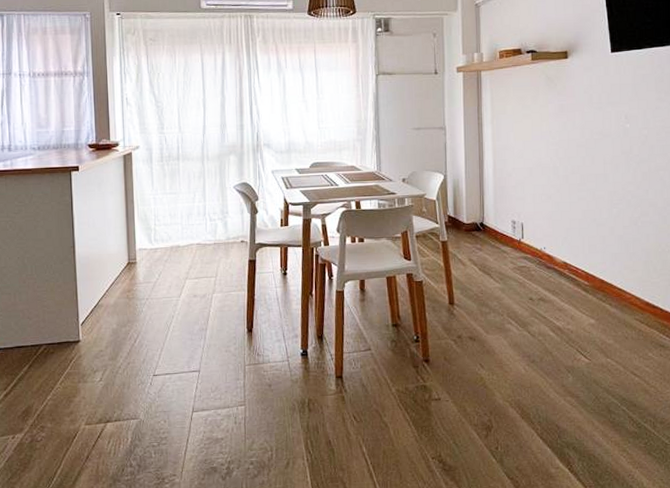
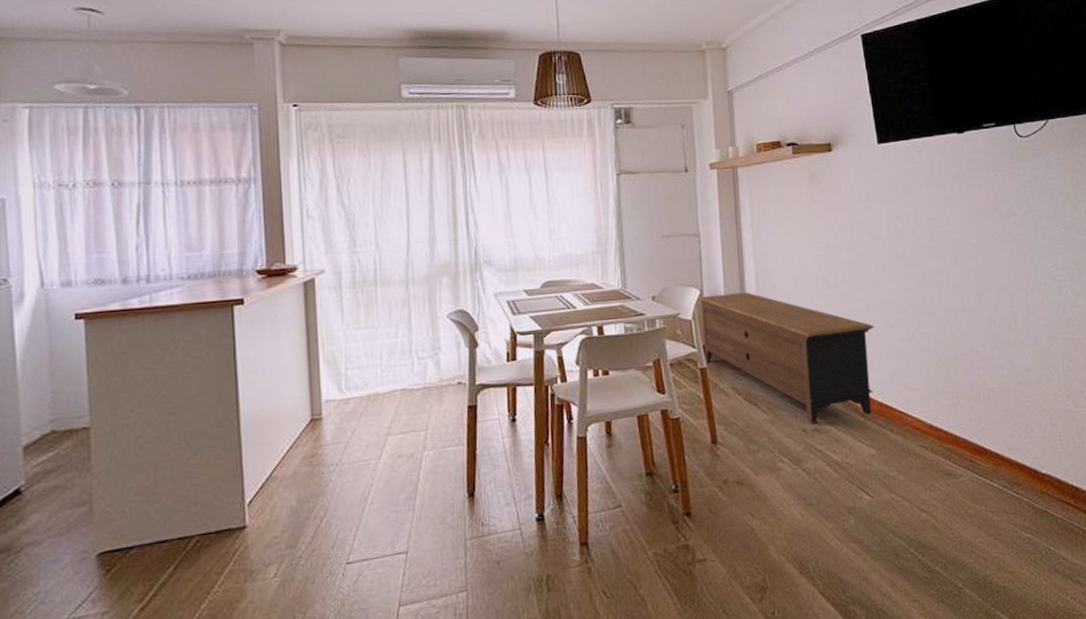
tv stand: none [443,179,599,294] -> present [699,292,874,425]

